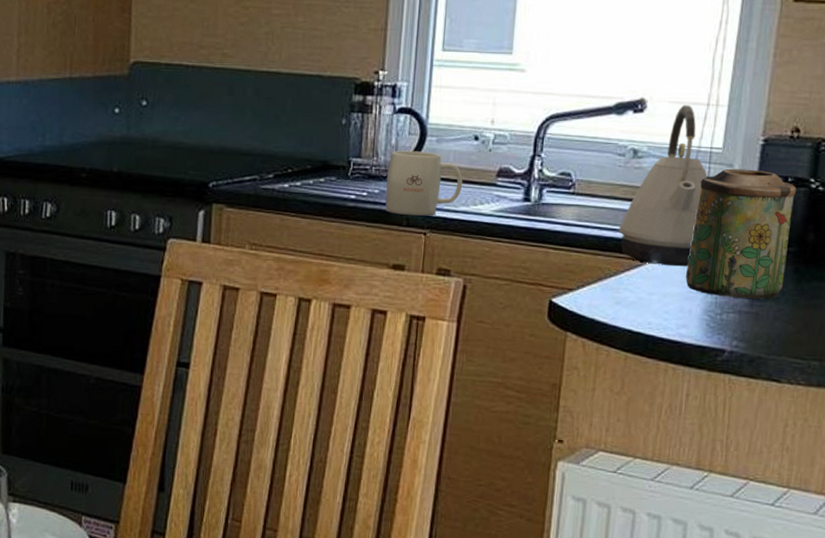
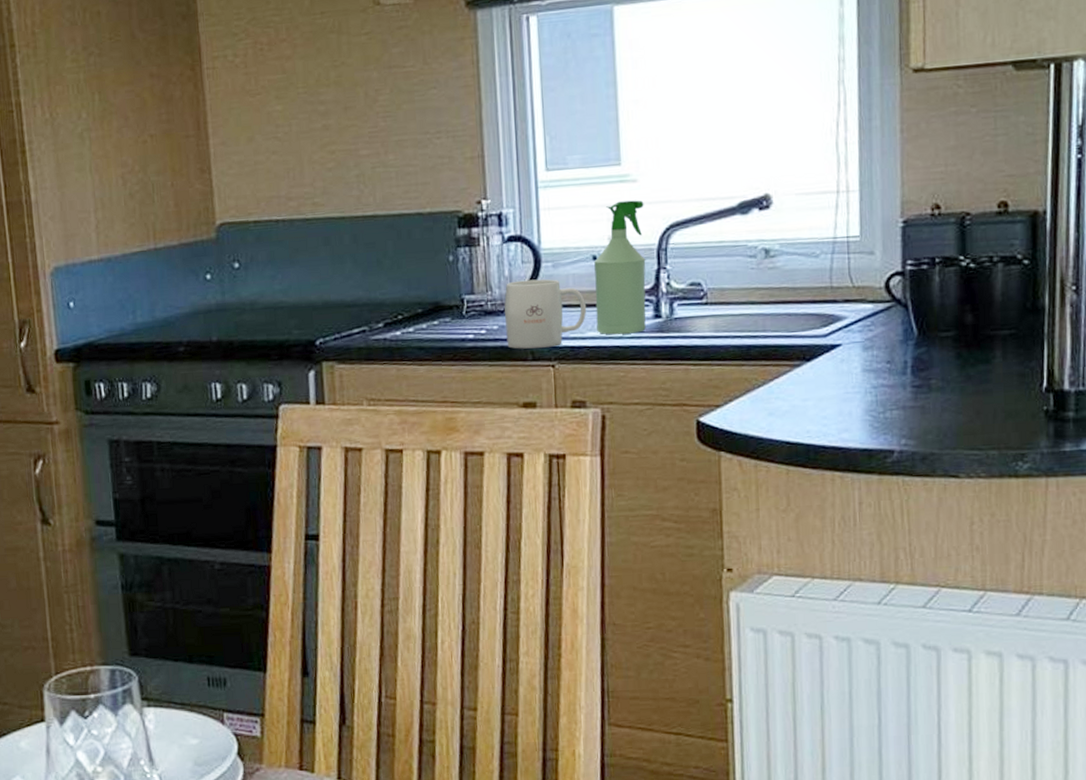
spray bottle: none [469,88,529,213] -> present [594,200,646,335]
kettle: present [619,105,708,267] -> none [761,194,848,368]
canister: present [686,168,796,299] -> none [840,254,947,393]

